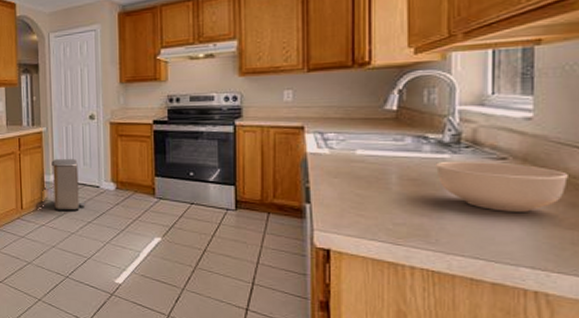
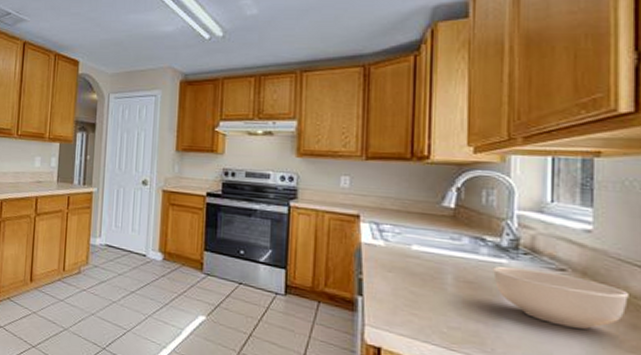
pedal bin: present [51,159,86,212] -> none [97,222,131,280]

